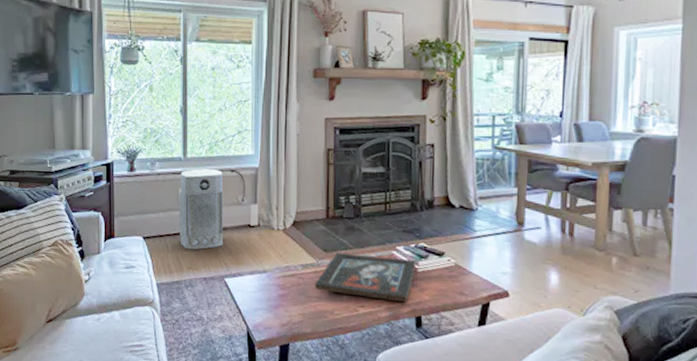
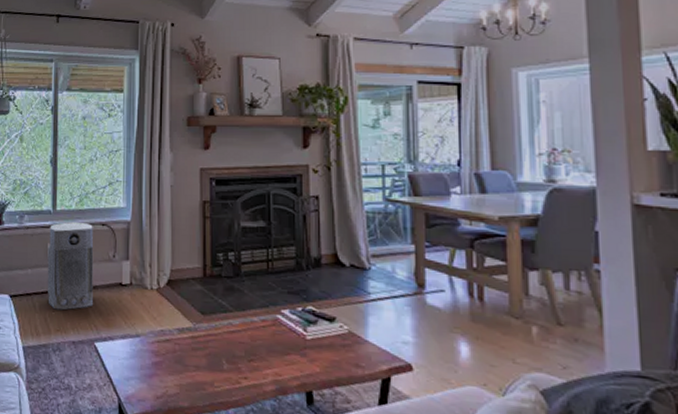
religious icon: present [314,253,417,302] -> none [191,316,305,374]

